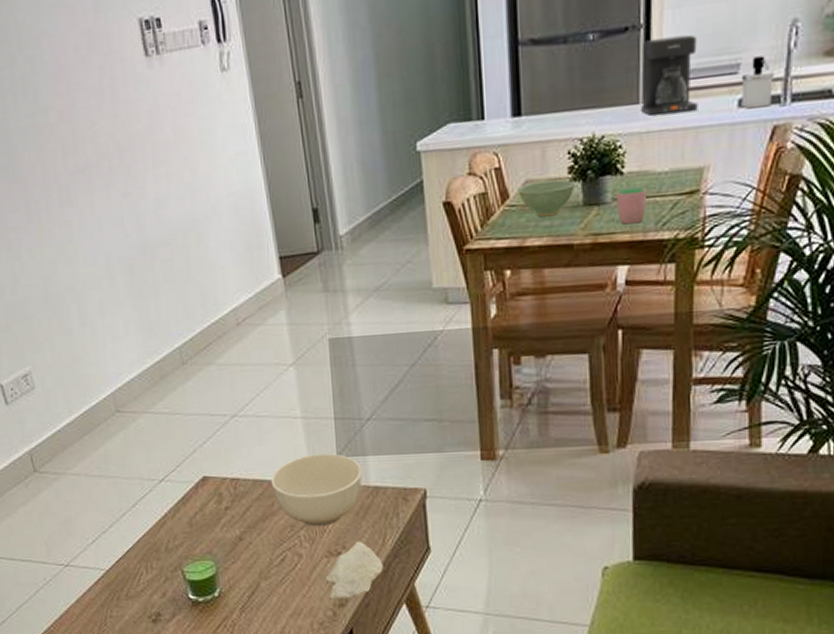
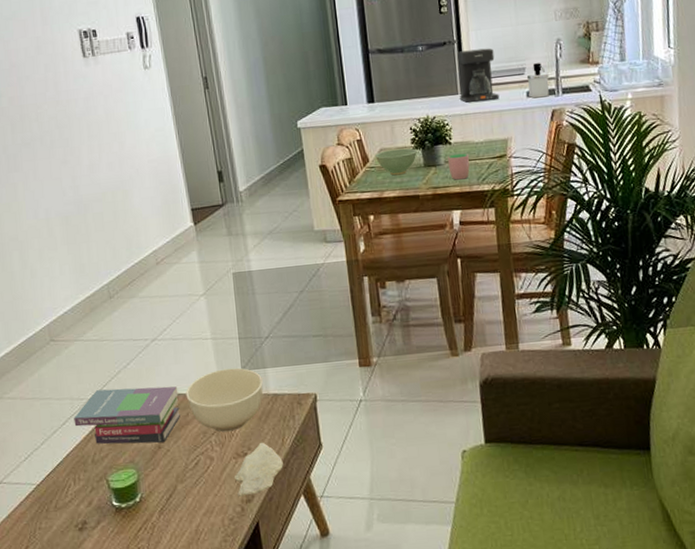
books: none [144,470,264,534] -> present [74,386,180,444]

